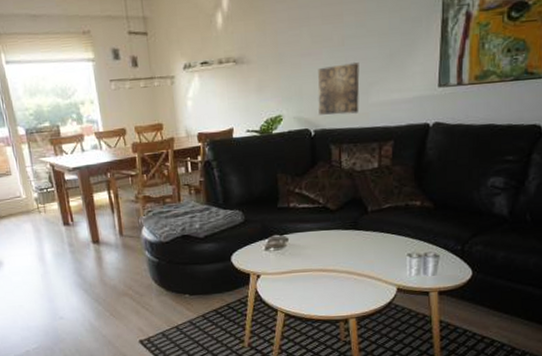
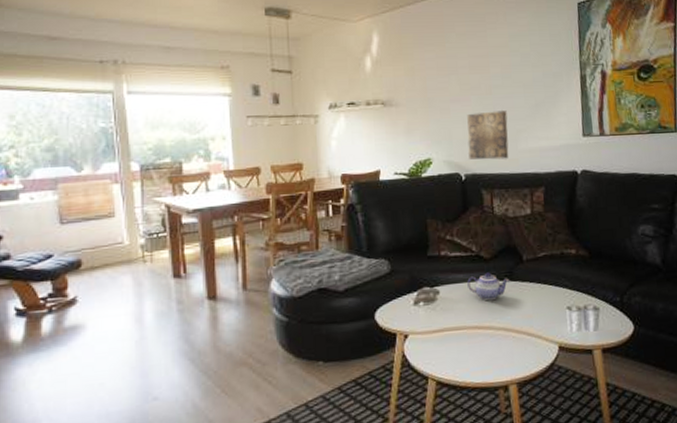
teapot: none [314,222,353,248] -> present [467,272,509,301]

